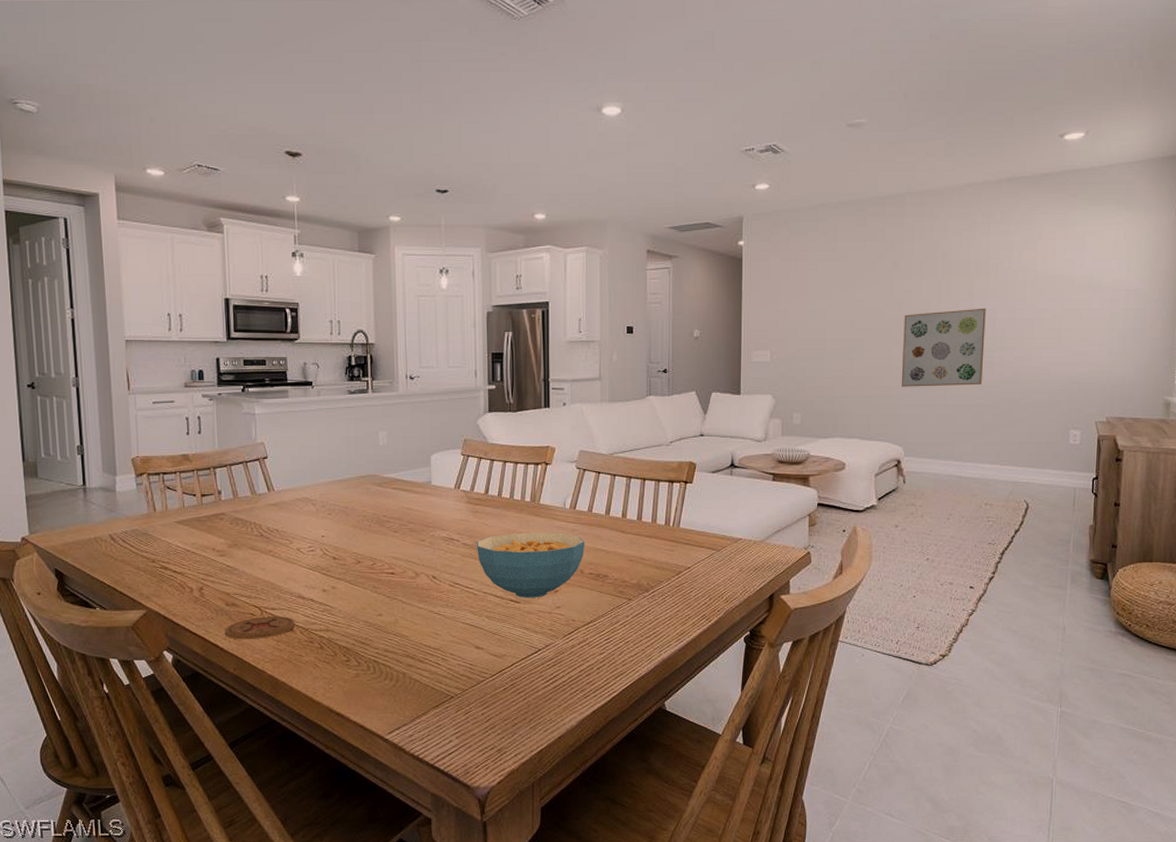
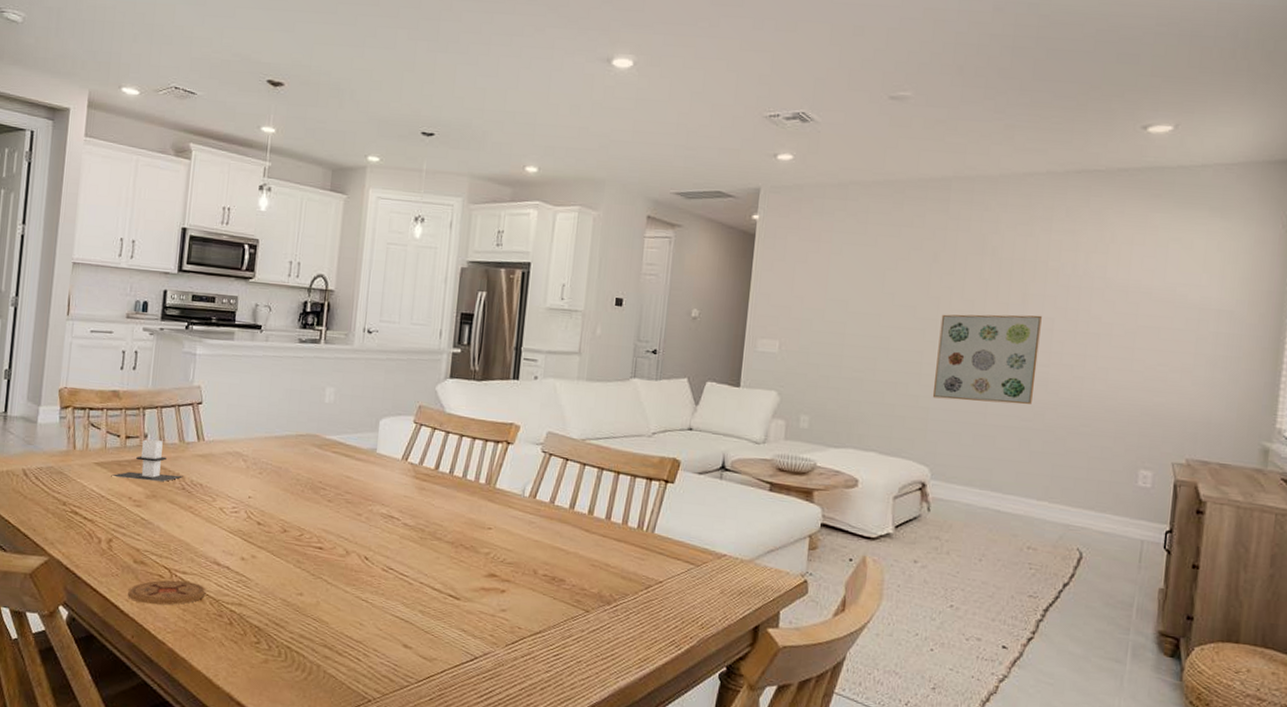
candle: none [193,495,260,532] -> present [111,439,183,482]
cereal bowl: present [476,532,586,598] -> none [418,517,543,596]

